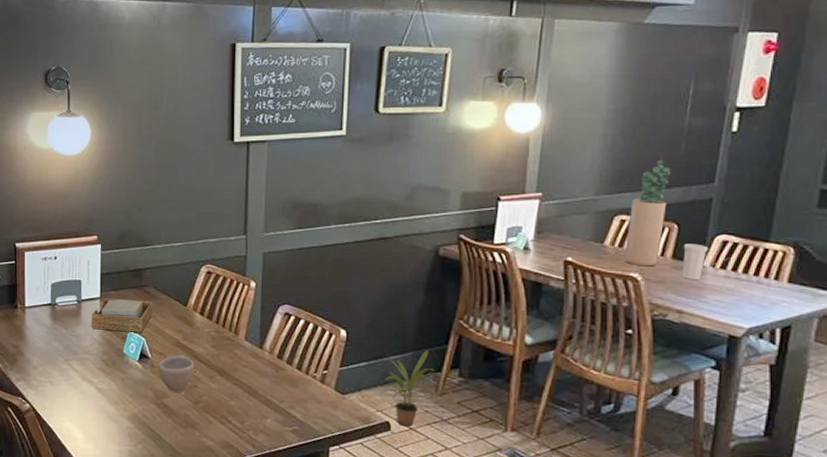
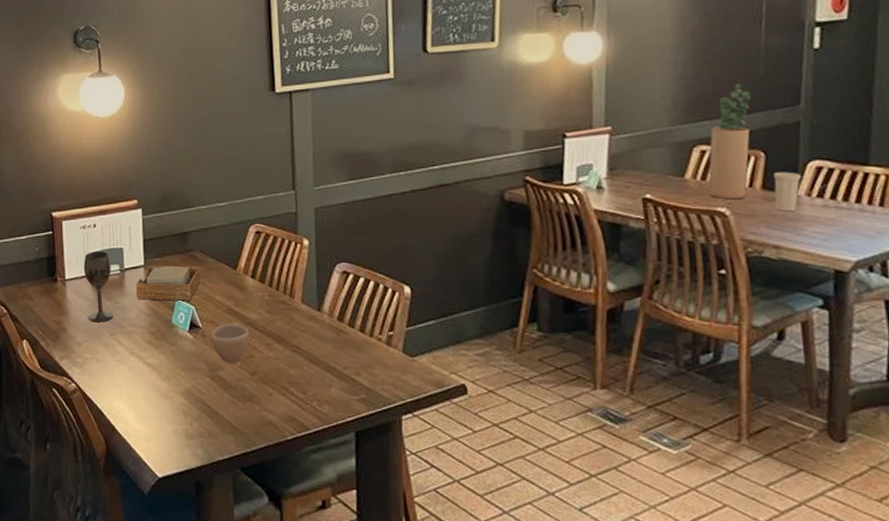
wine glass: none [42,282,69,349] -> present [83,251,114,322]
potted plant: present [384,350,439,427] -> none [456,303,516,389]

